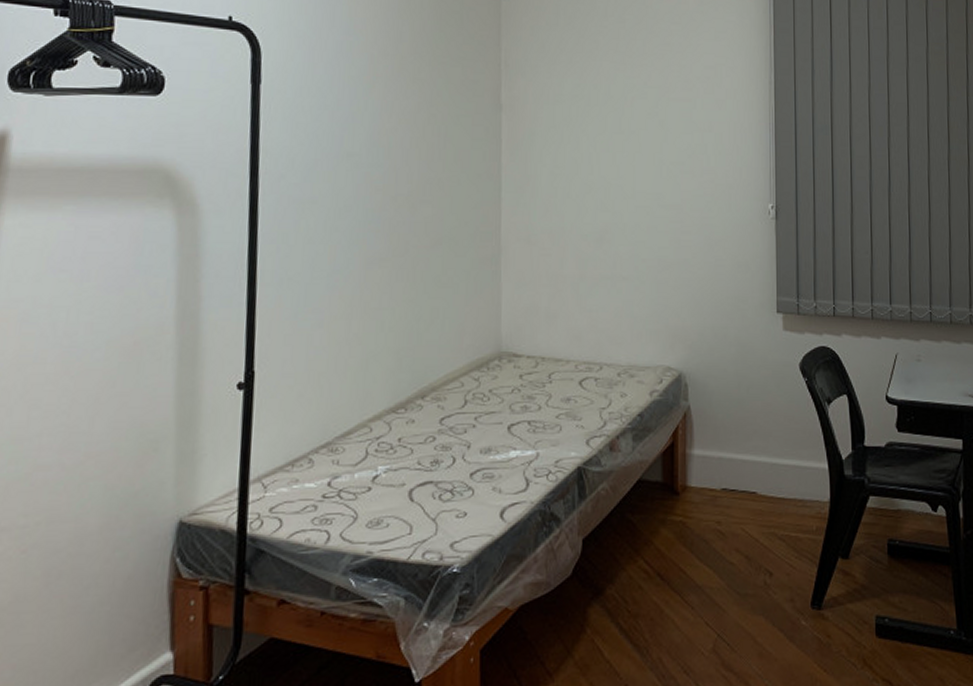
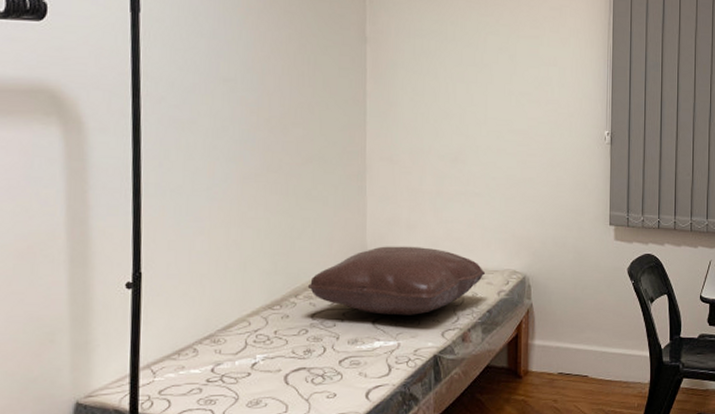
pillow: none [435,339,636,420] -> present [307,246,486,316]

